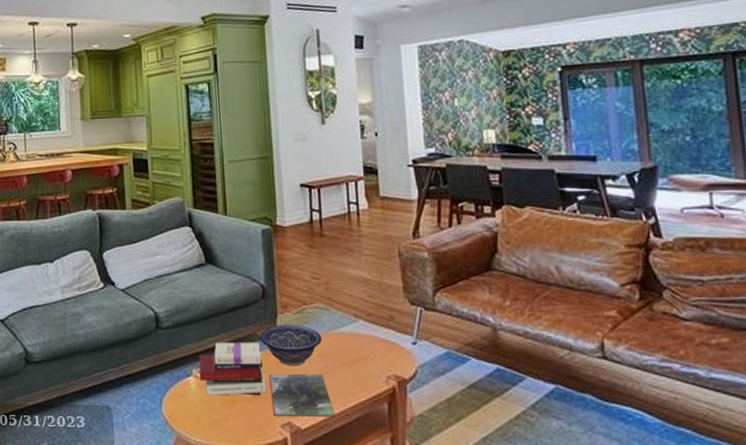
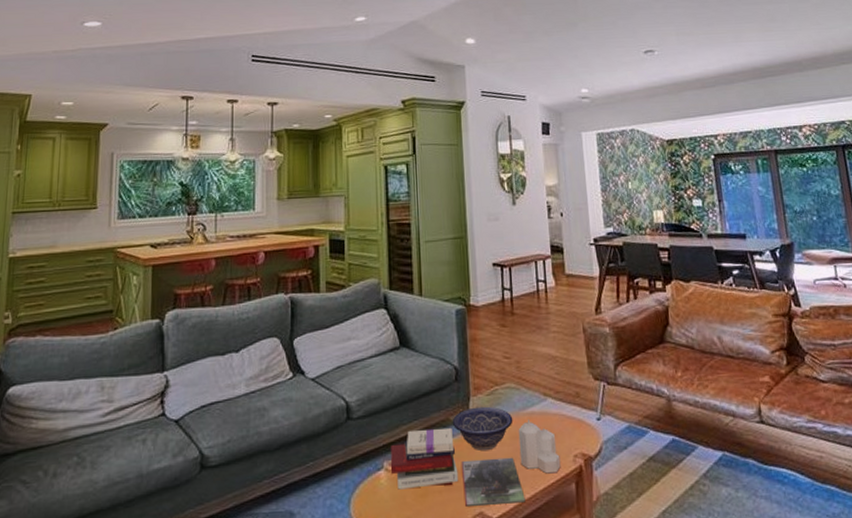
candle: none [327,339,373,392] -> present [518,419,561,474]

